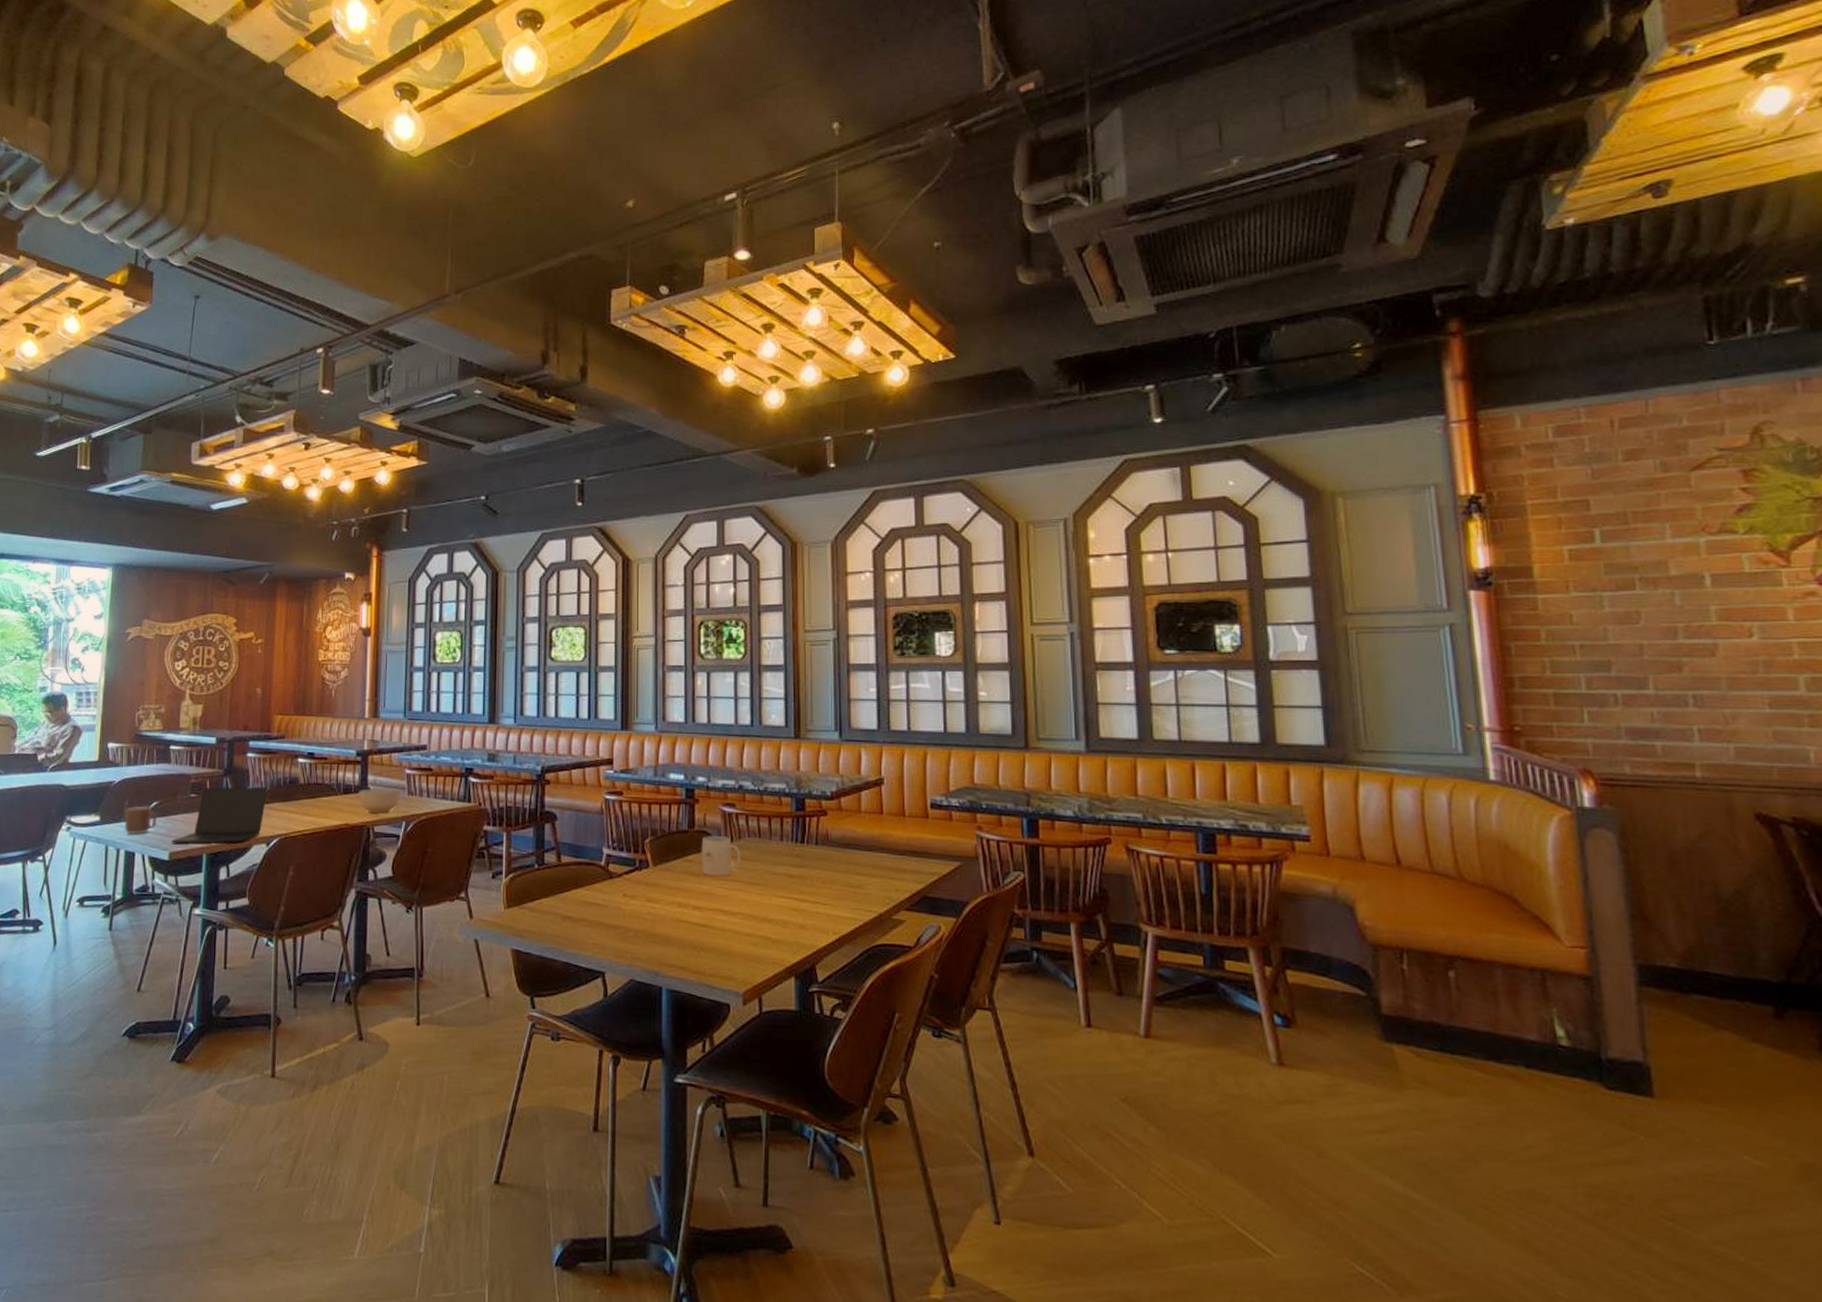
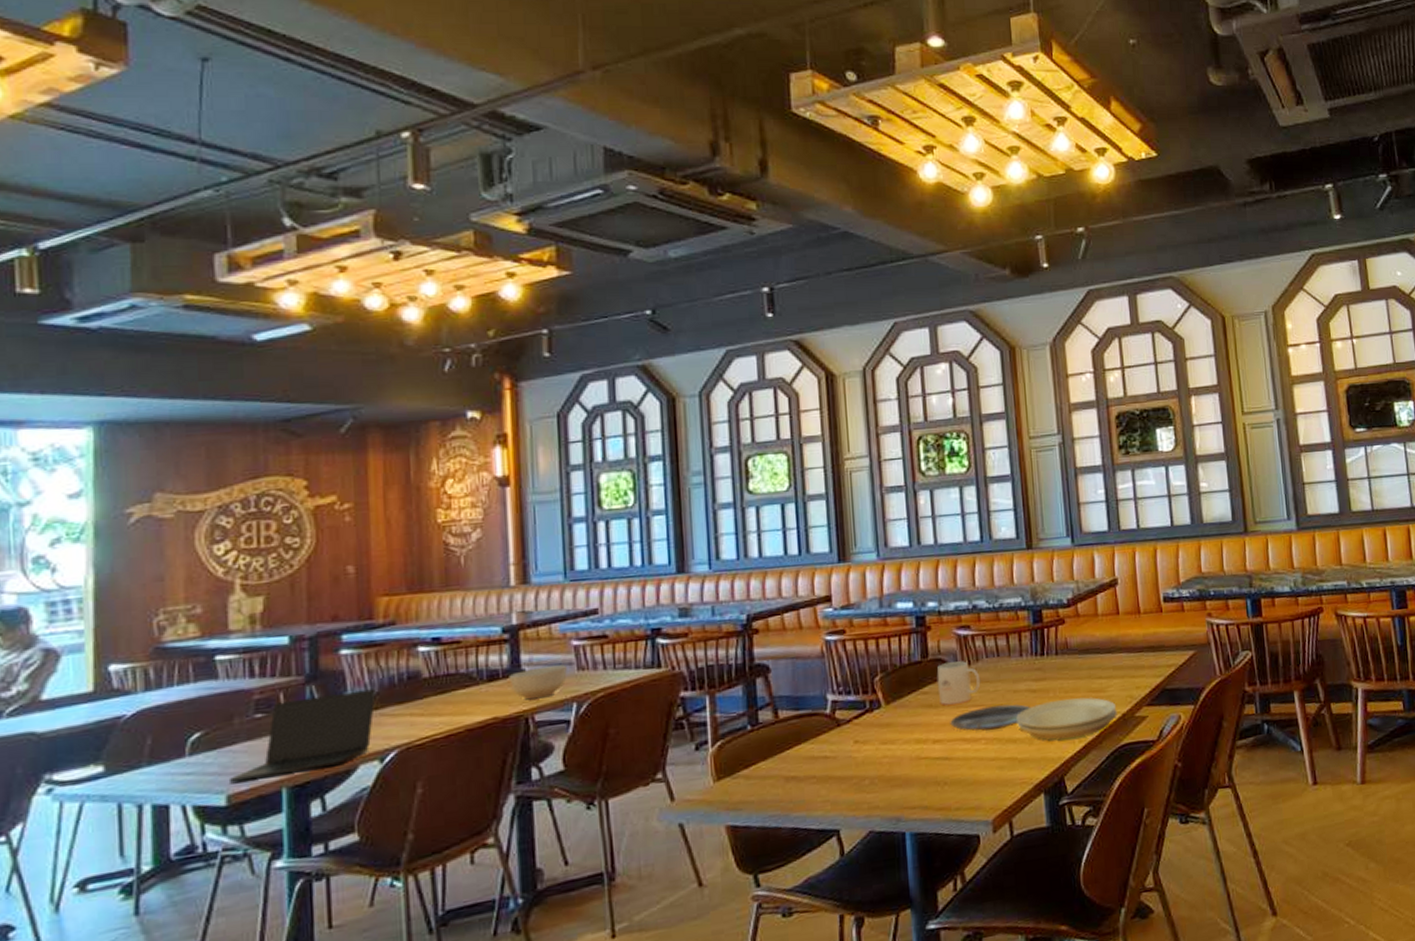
mug: present [124,805,157,835] -> none [147,739,204,783]
plate: none [710,883,788,907] -> present [950,704,1031,731]
plate: none [773,889,874,930] -> present [1016,697,1117,740]

